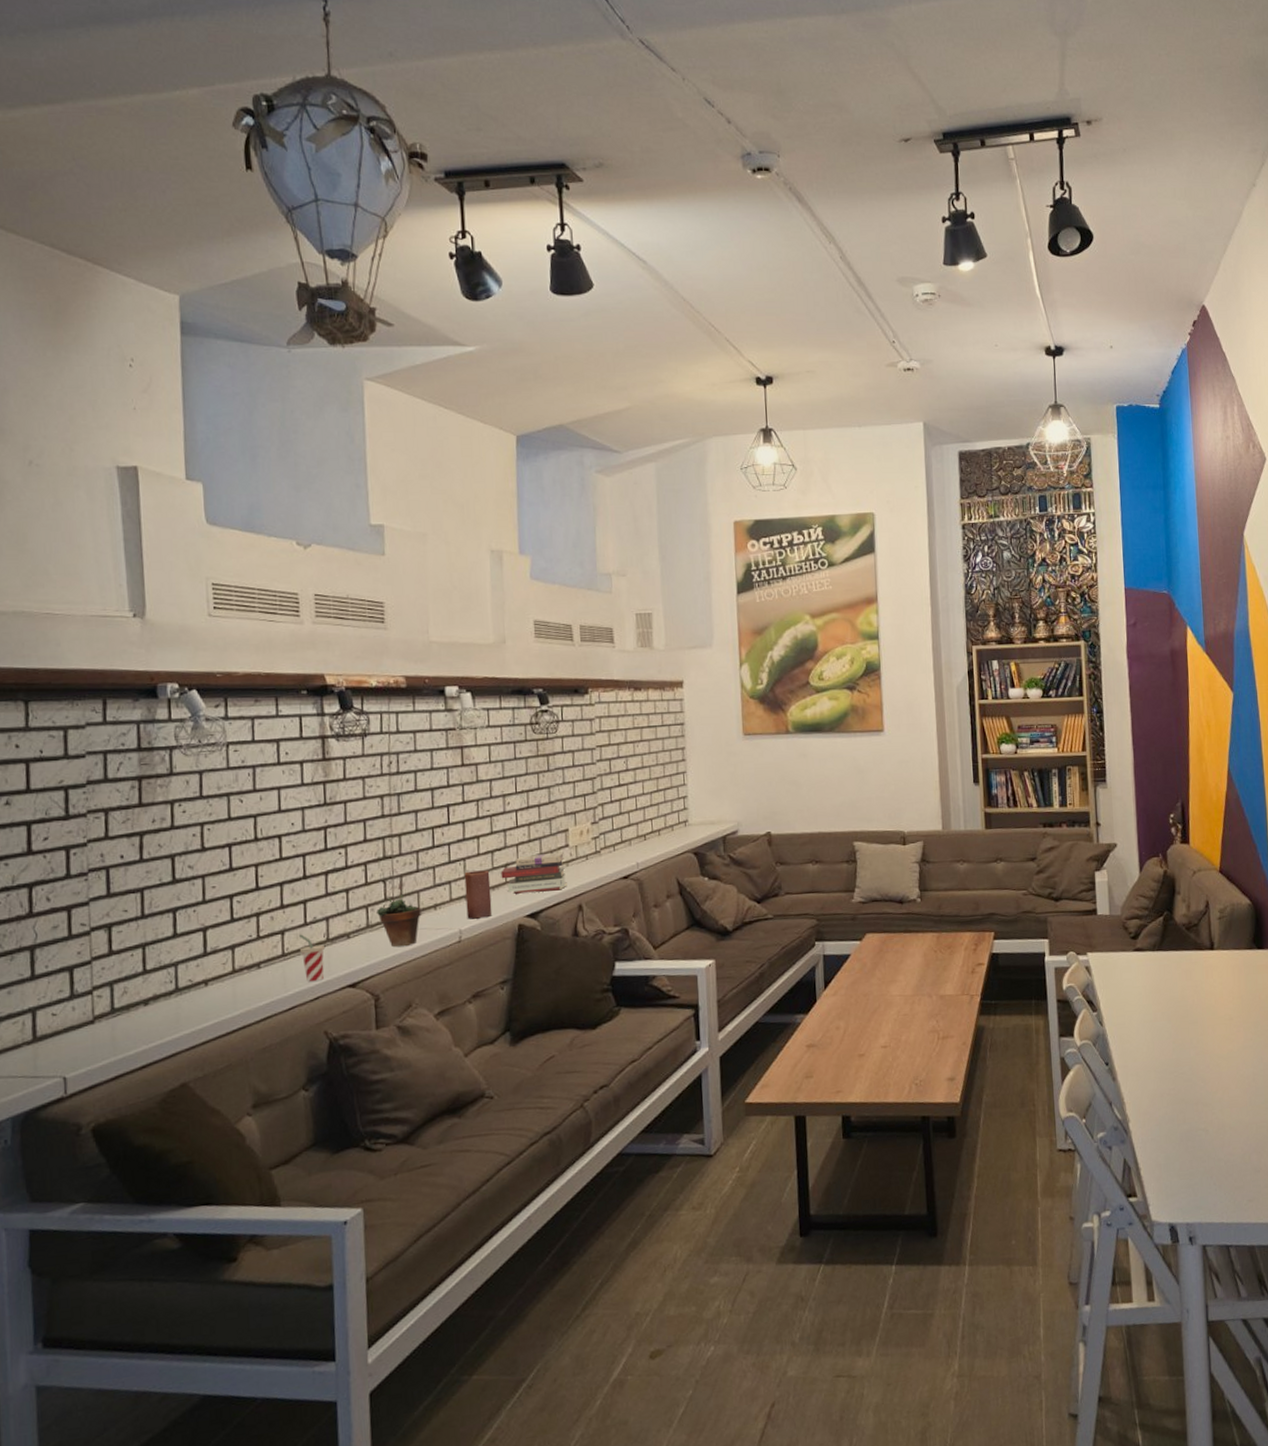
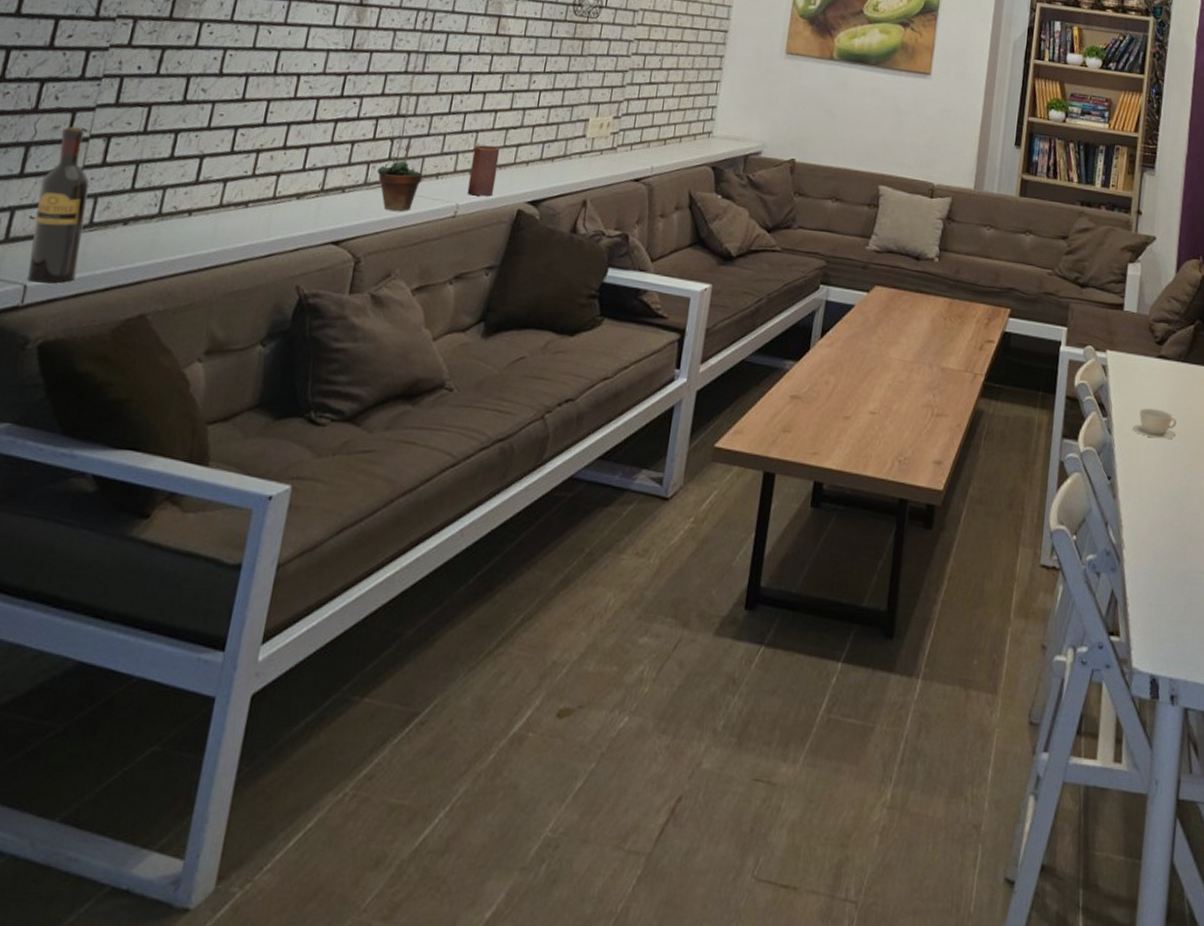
wine bottle: none [54,923,111,1073] -> present [27,126,90,283]
beverage cup: present [299,934,326,982] -> none [291,179,318,232]
books: present [501,853,567,894] -> none [510,138,579,182]
teacup: none [1121,996,1162,1022] -> present [1132,408,1177,439]

